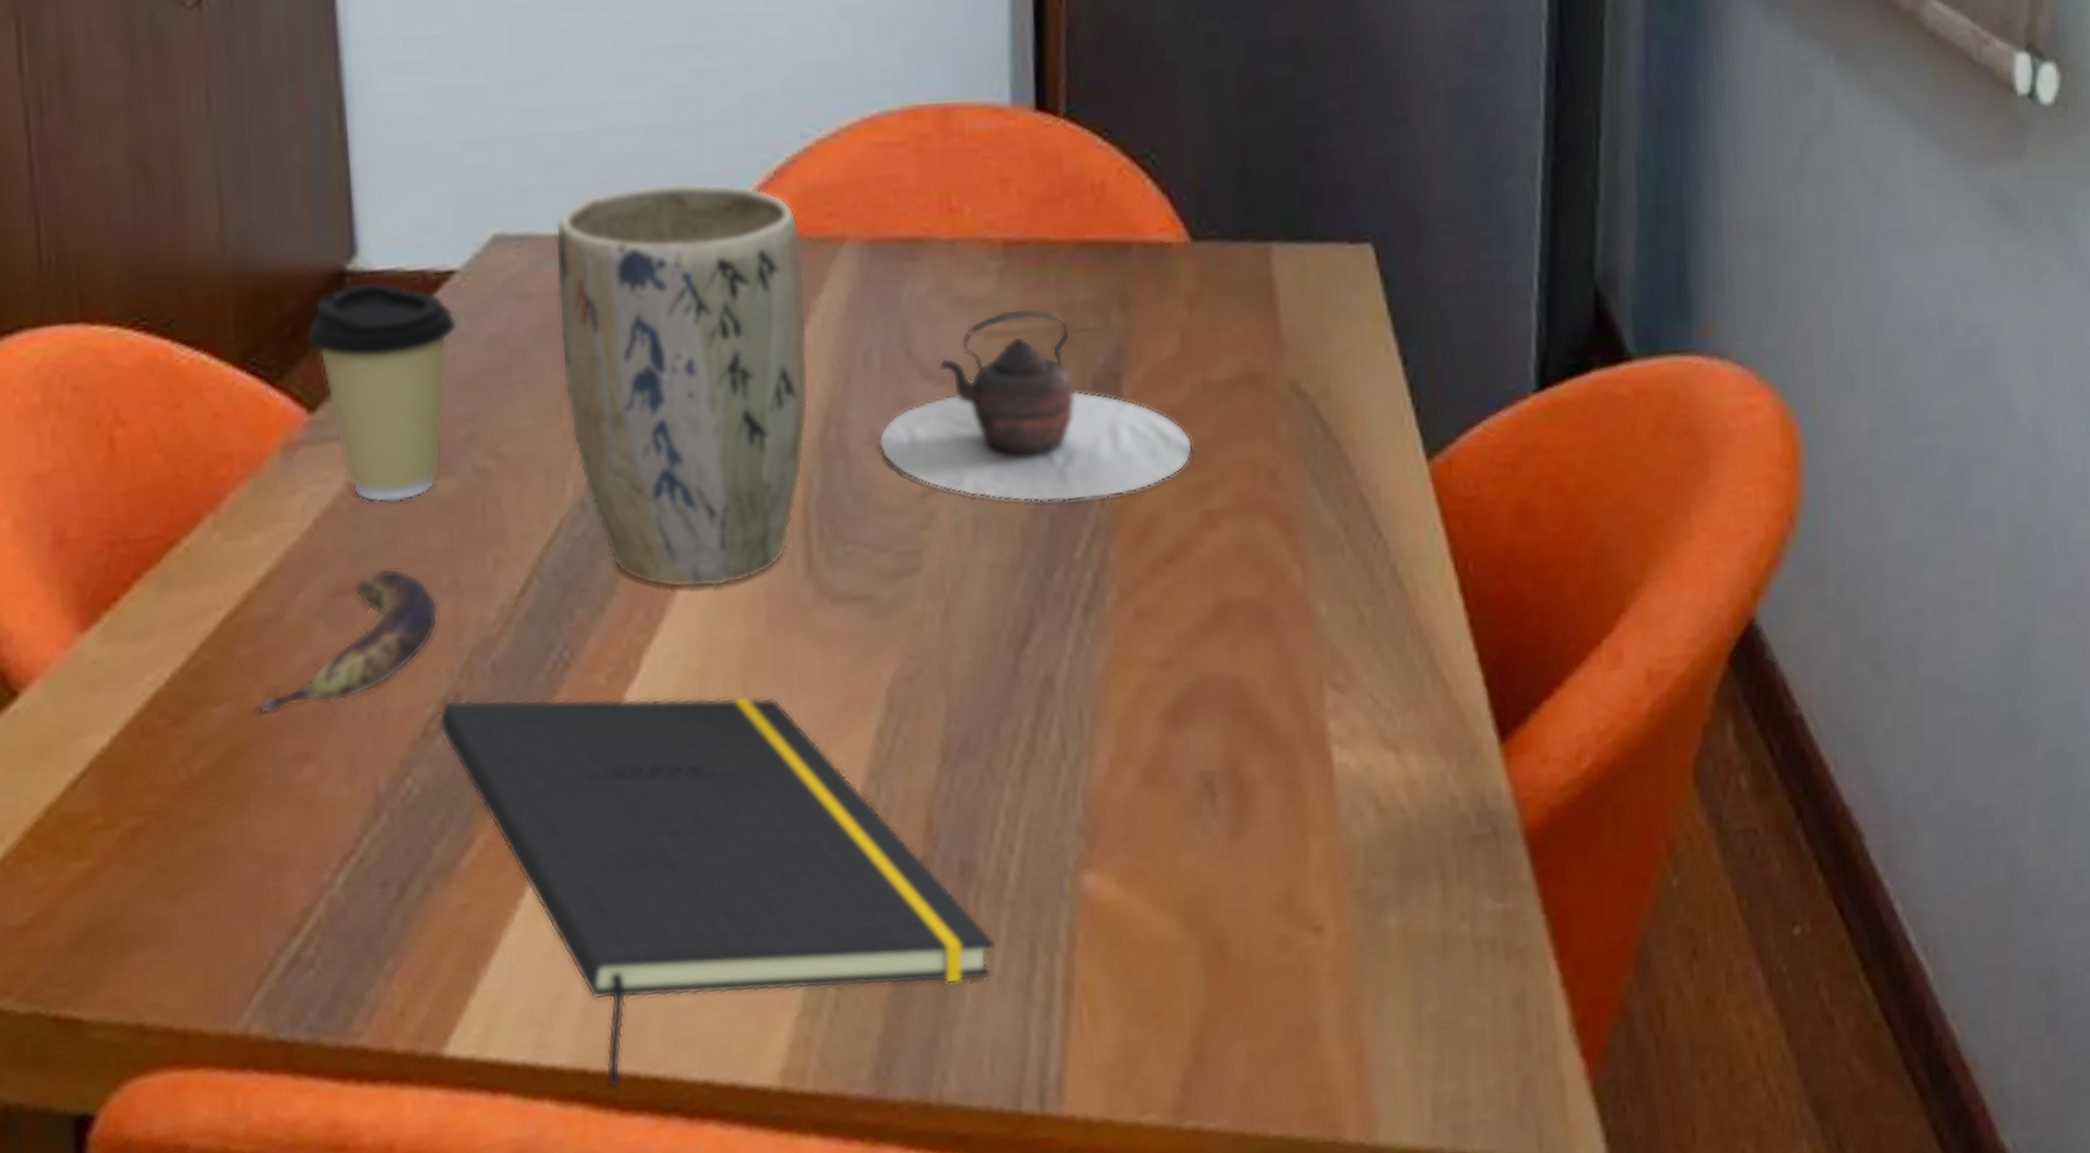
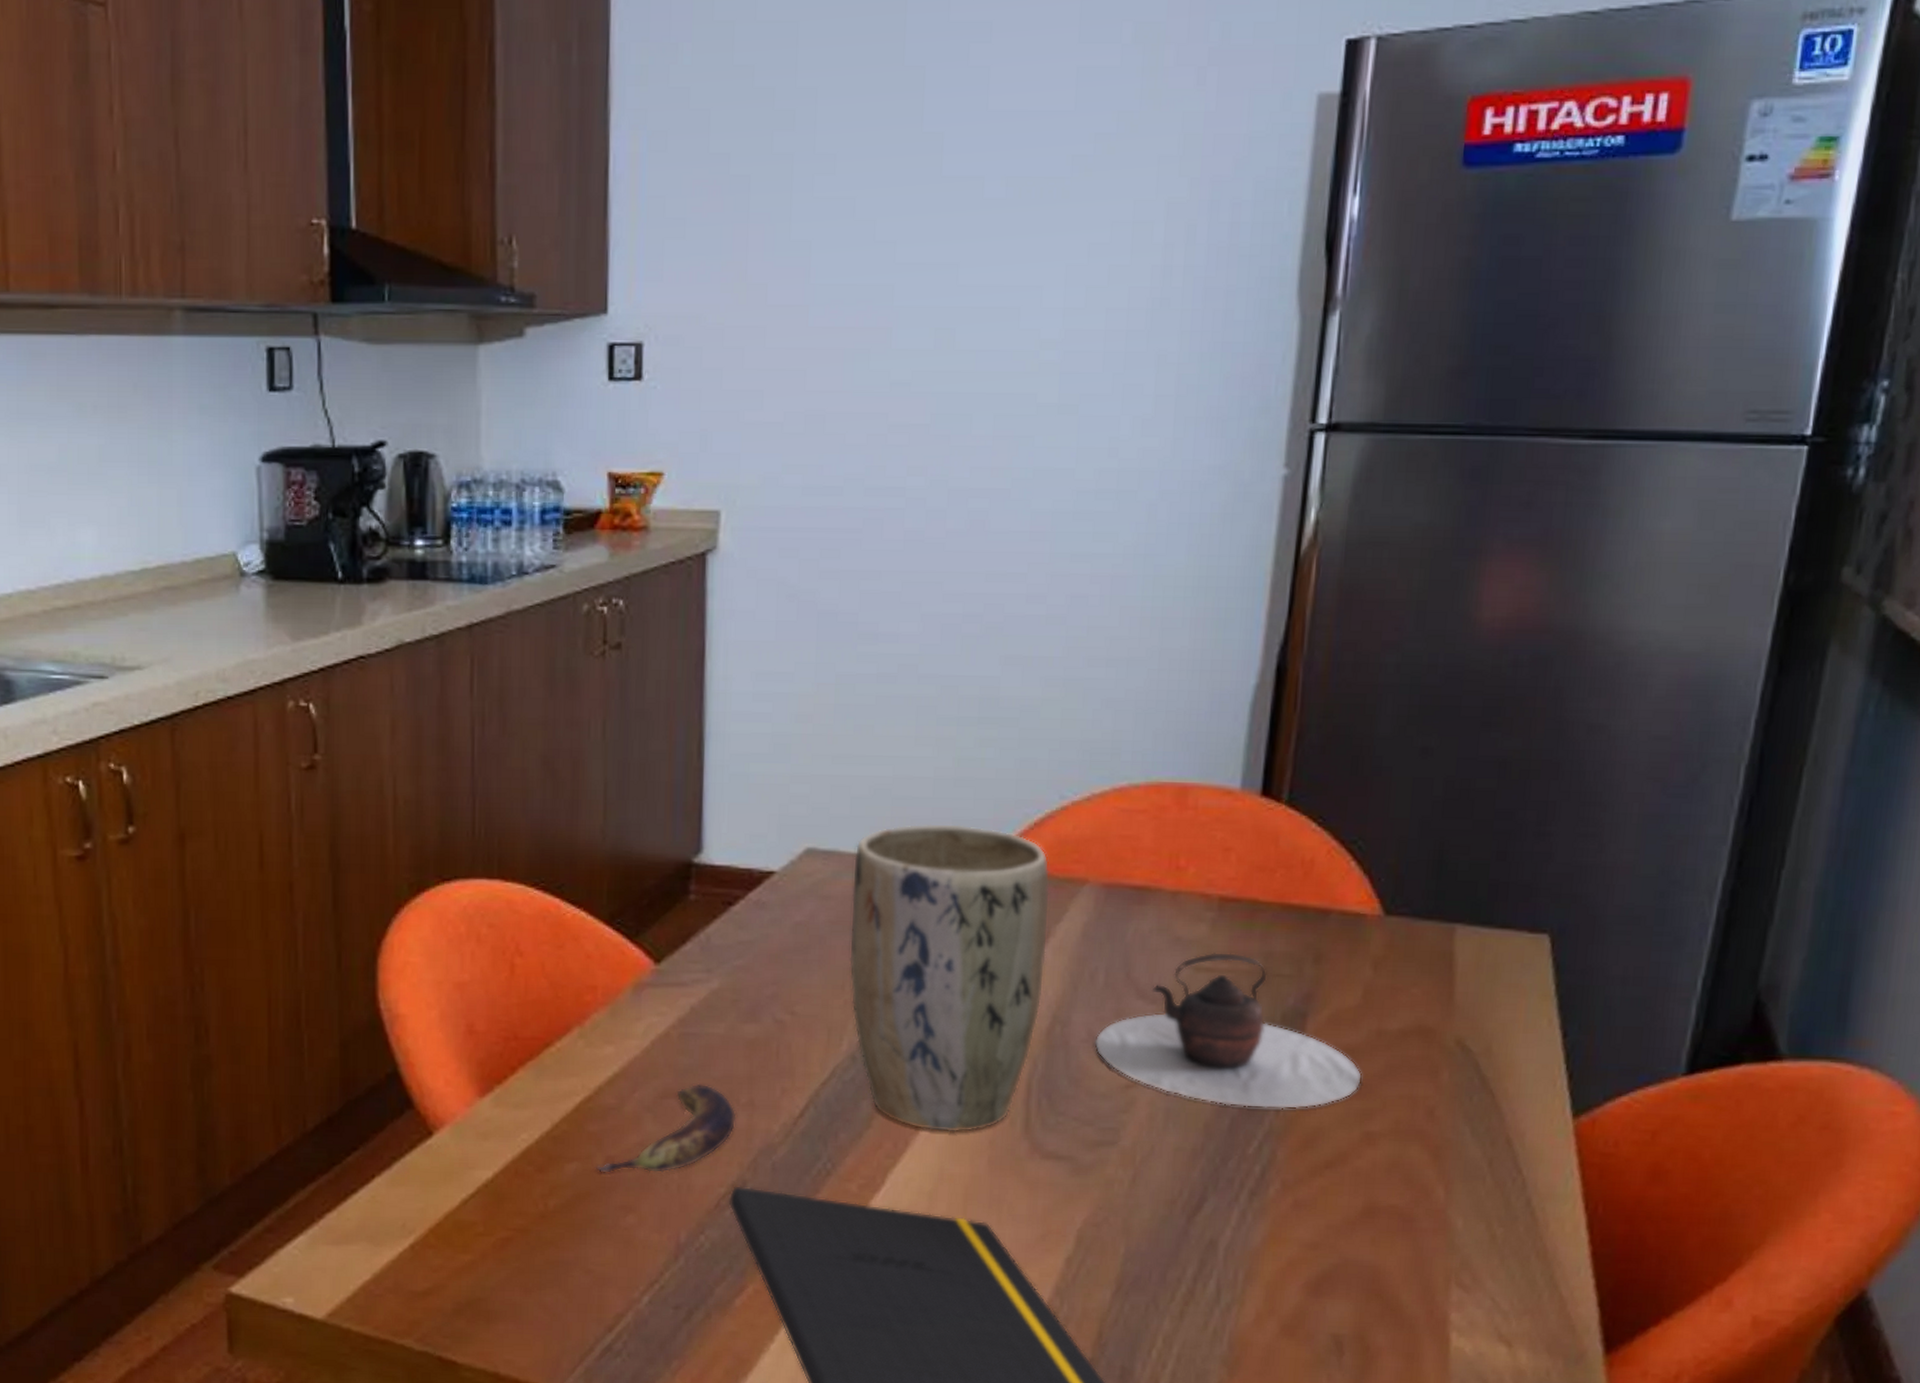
coffee cup: present [306,281,457,503] -> none [659,872,772,1037]

